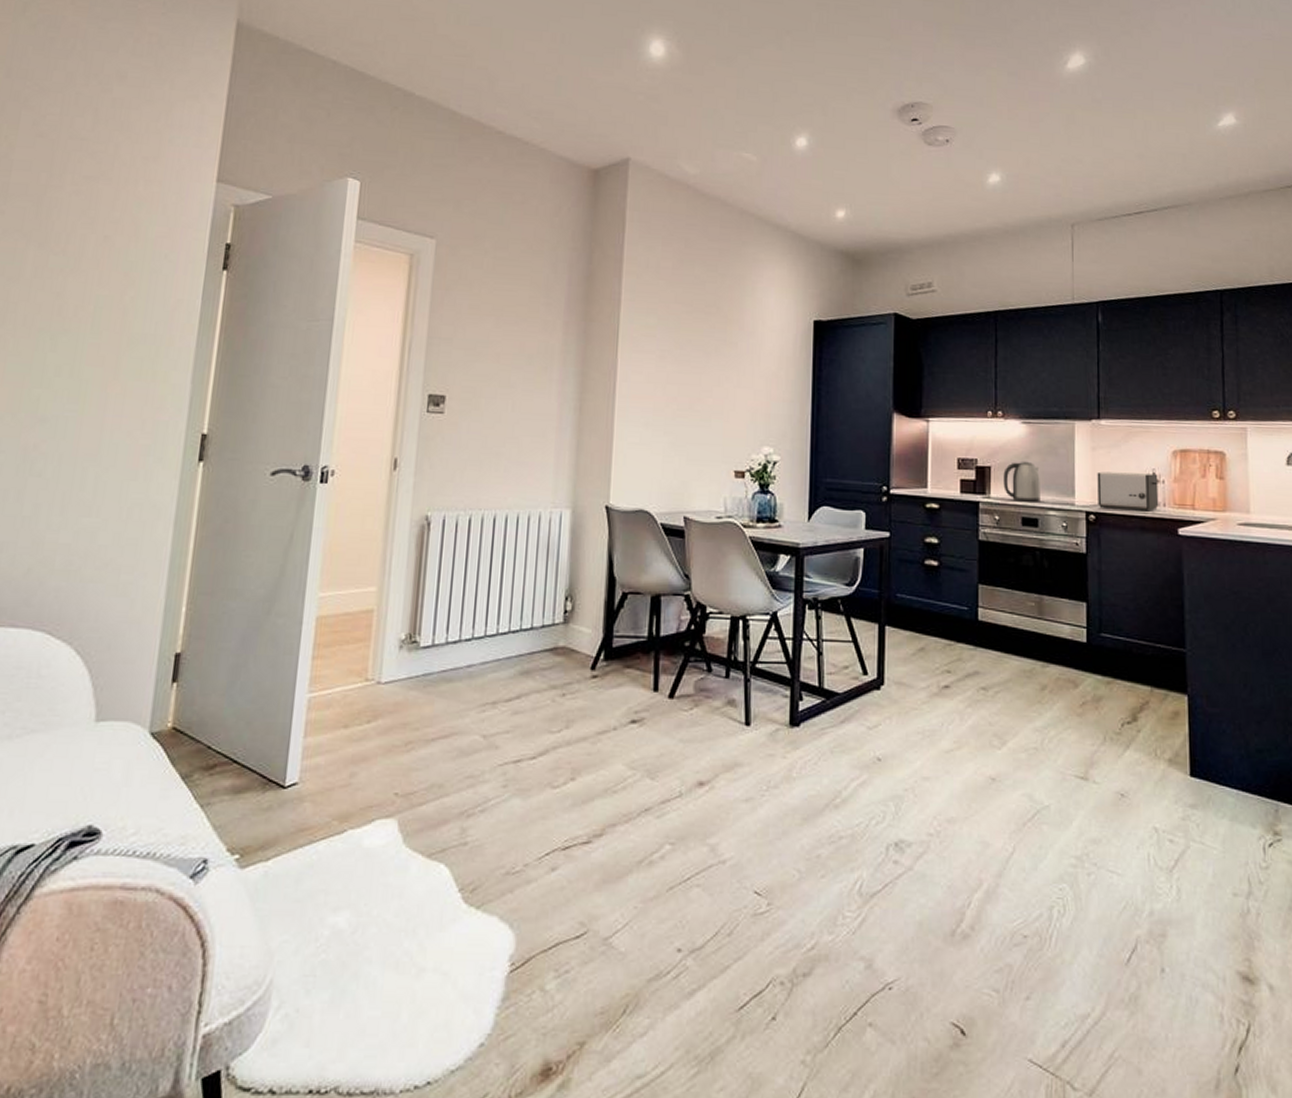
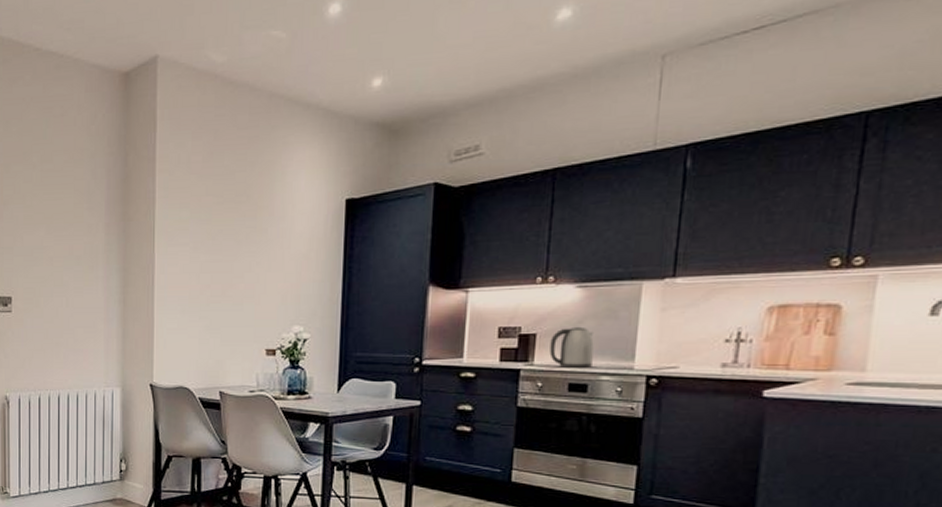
toaster: present [1097,471,1159,512] -> none [662,333,745,373]

